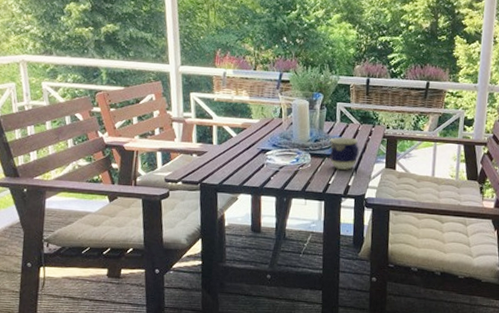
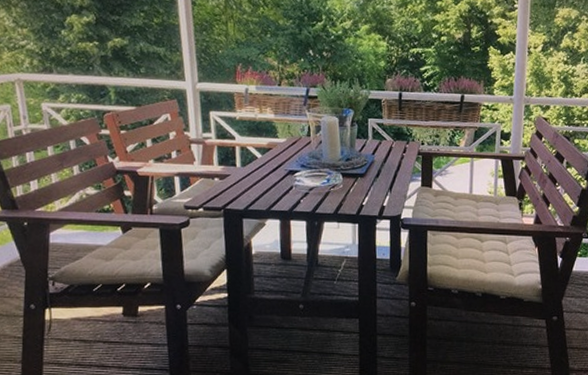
cup: present [330,137,360,170] -> none [362,155,394,190]

